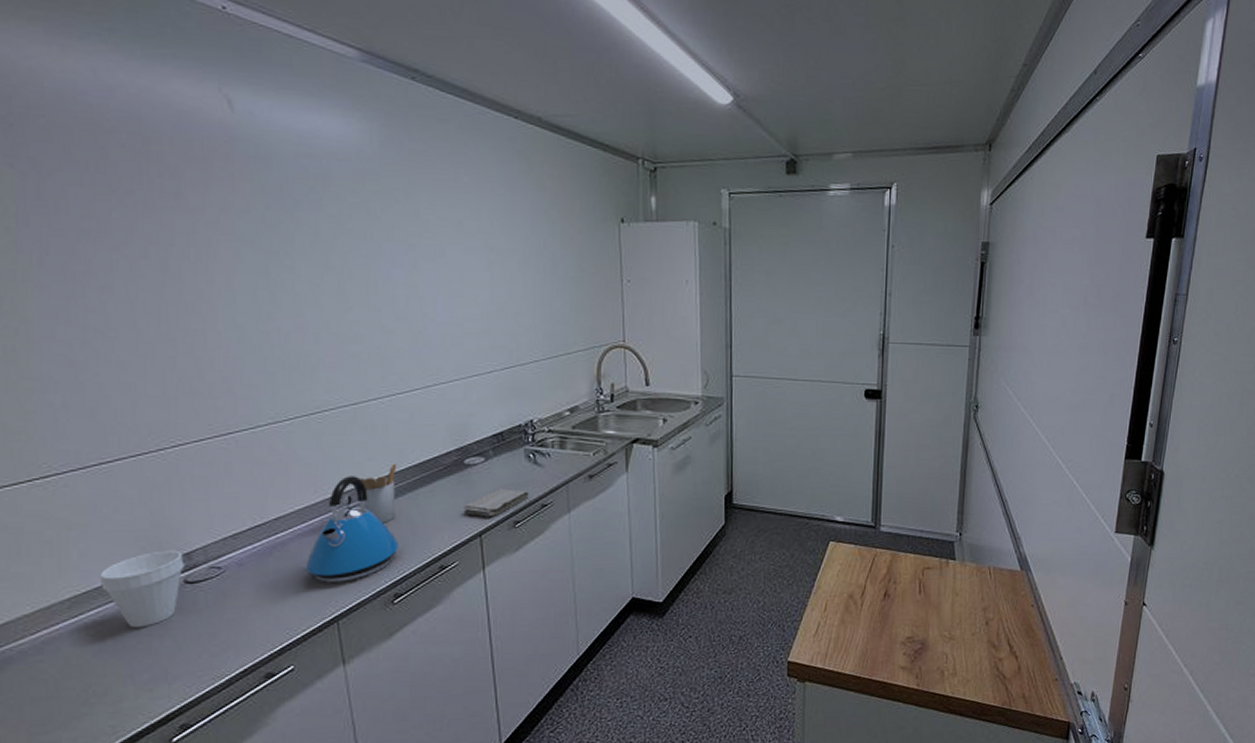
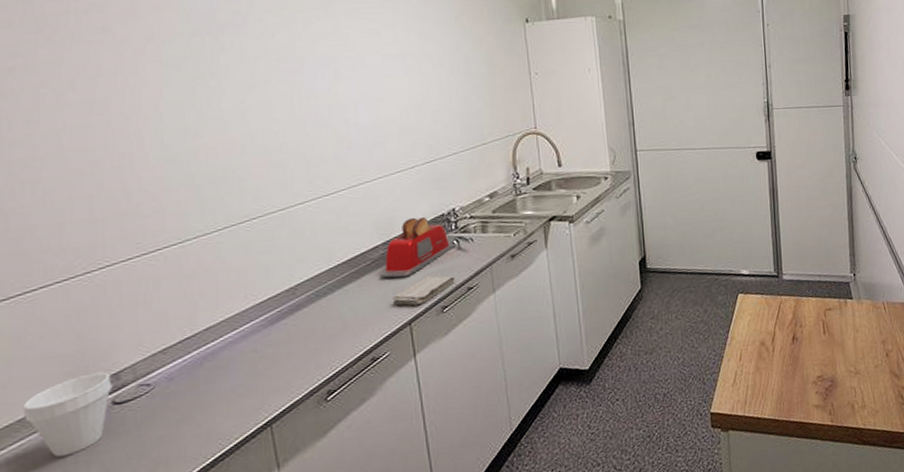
kettle: present [305,476,399,583] -> none [237,278,331,388]
utensil holder: present [359,463,397,523] -> none [289,262,326,322]
toaster: none [451,425,531,487] -> present [379,216,455,279]

